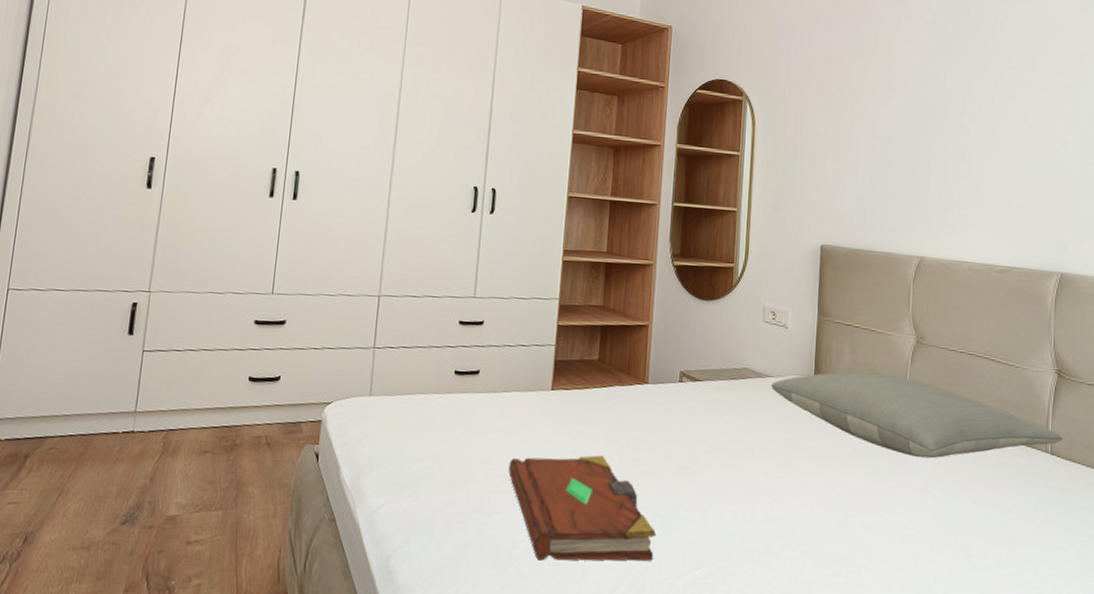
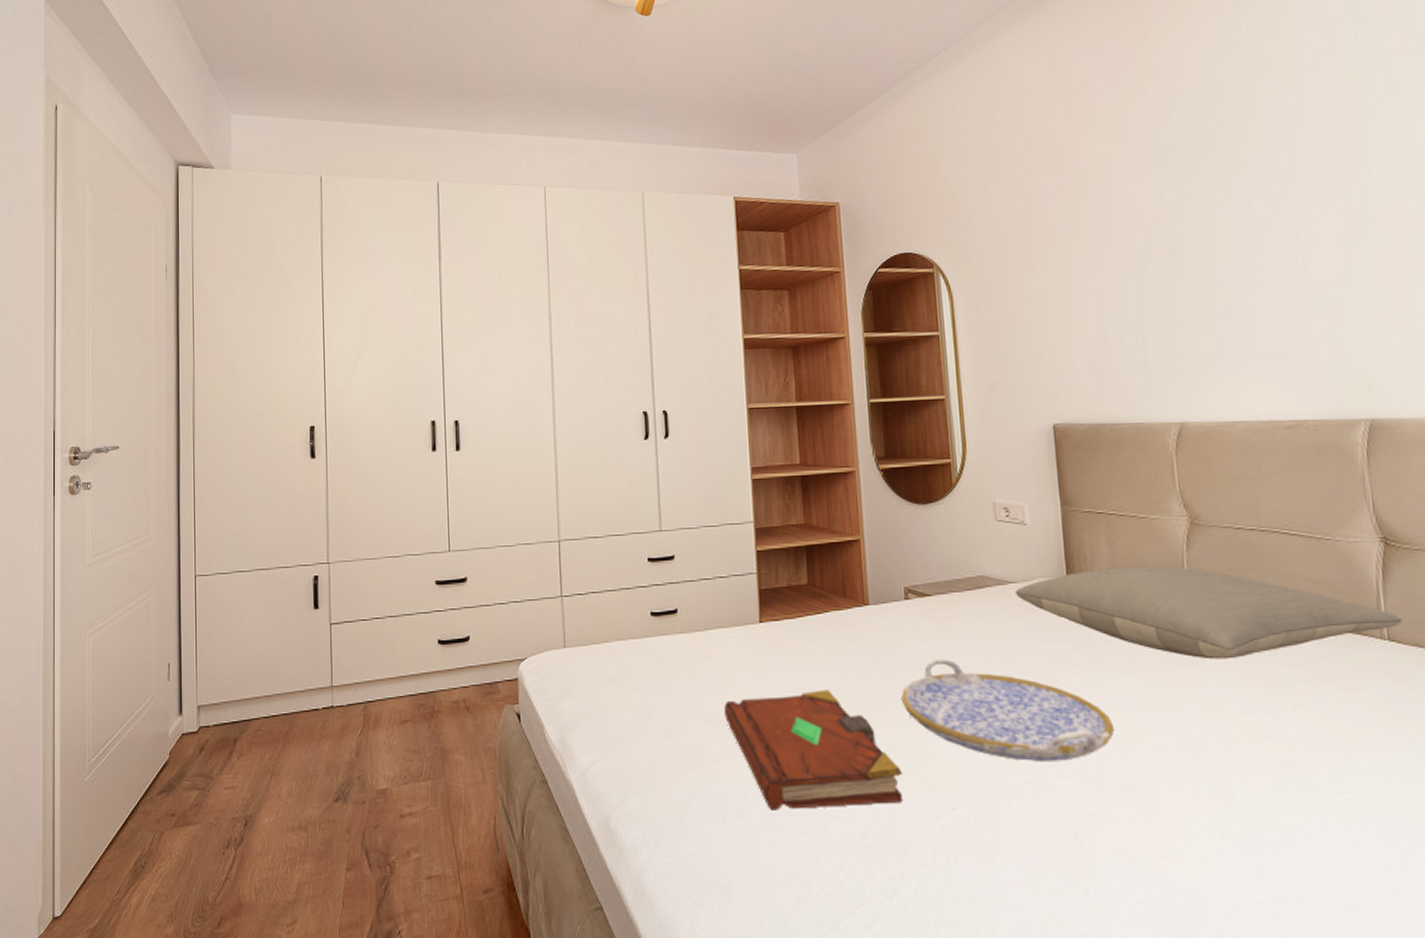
serving tray: none [664,437,835,534] -> present [901,658,1115,761]

